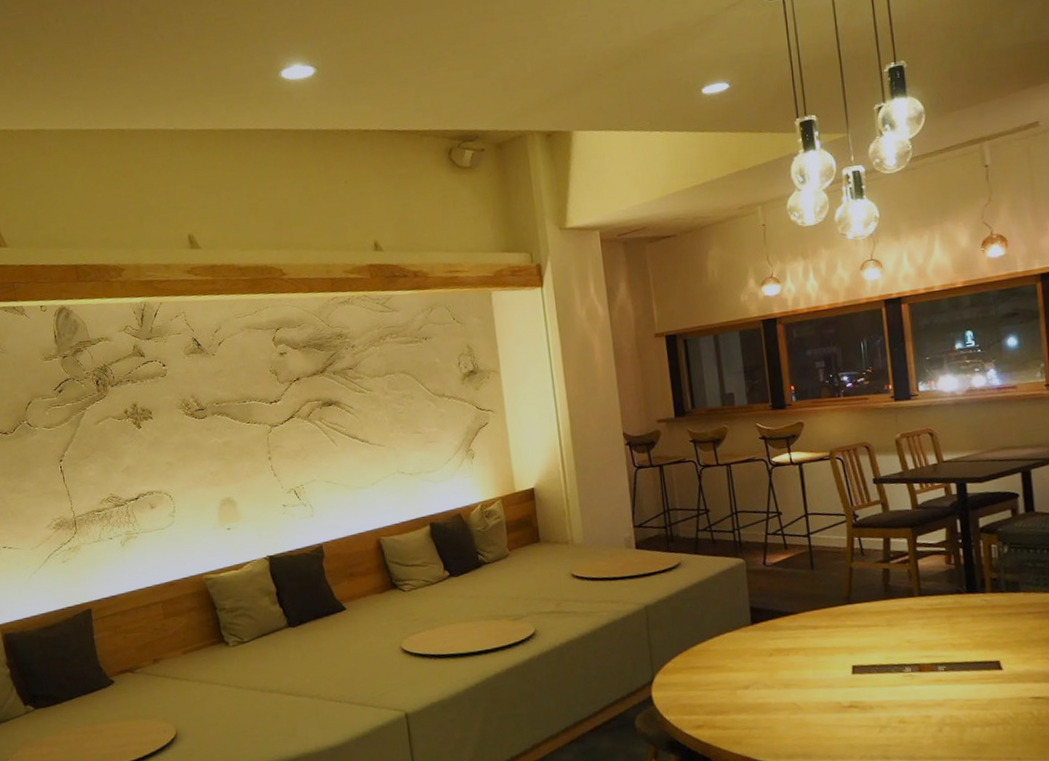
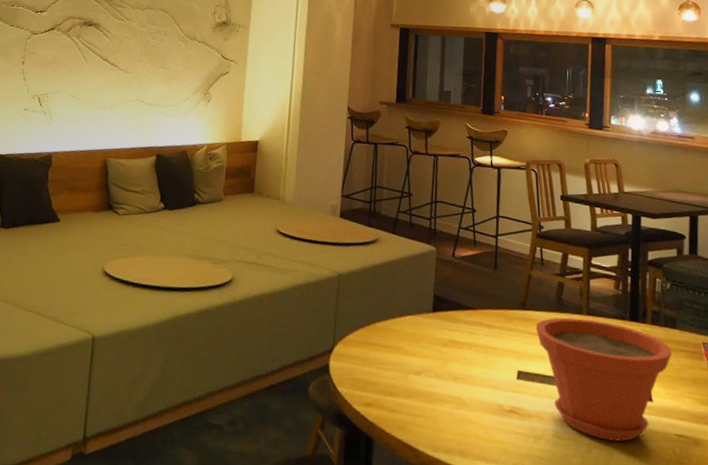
plant pot: none [864,599,1019,717] -> present [535,317,673,442]

